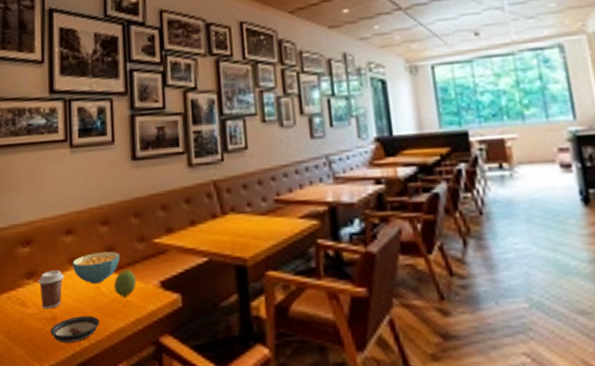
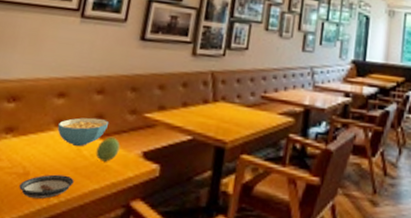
coffee cup: present [38,270,64,309] -> none [16,128,47,165]

